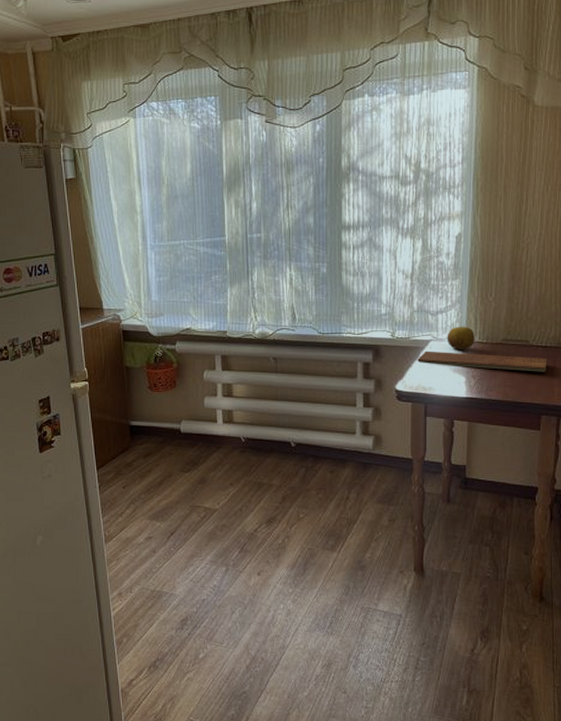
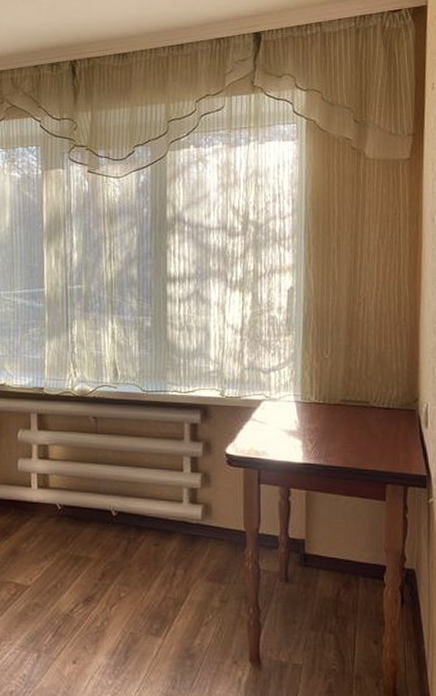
chopping board: present [417,351,547,372] -> none [249,411,391,436]
fruit: present [447,326,475,350] -> none [280,385,311,411]

